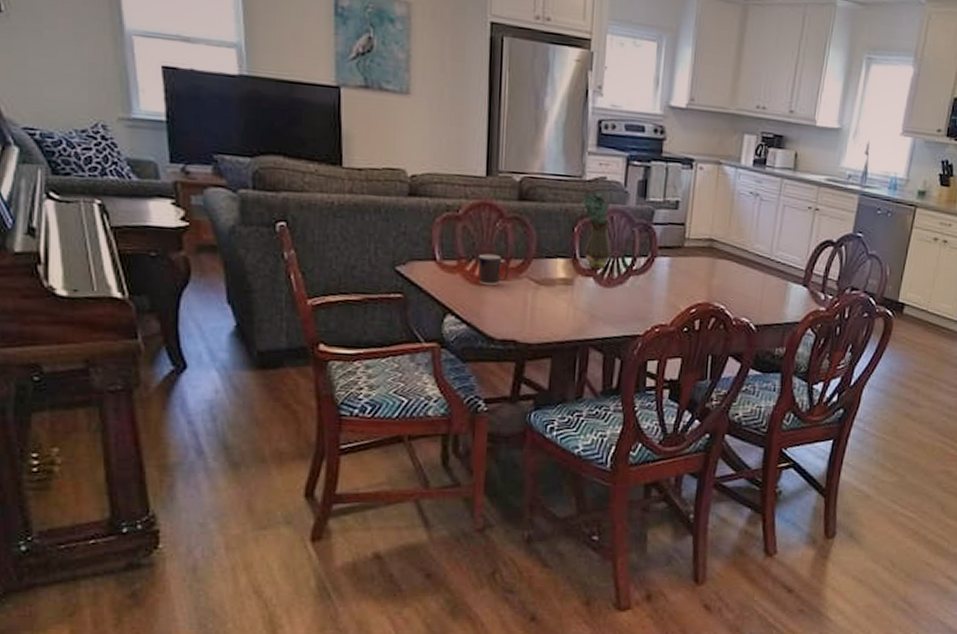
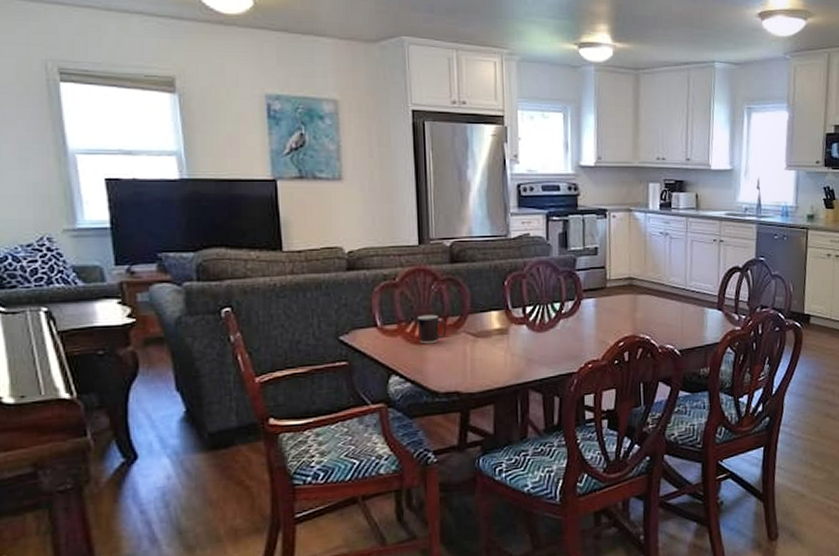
vase: present [582,188,611,269] -> none [509,245,541,316]

